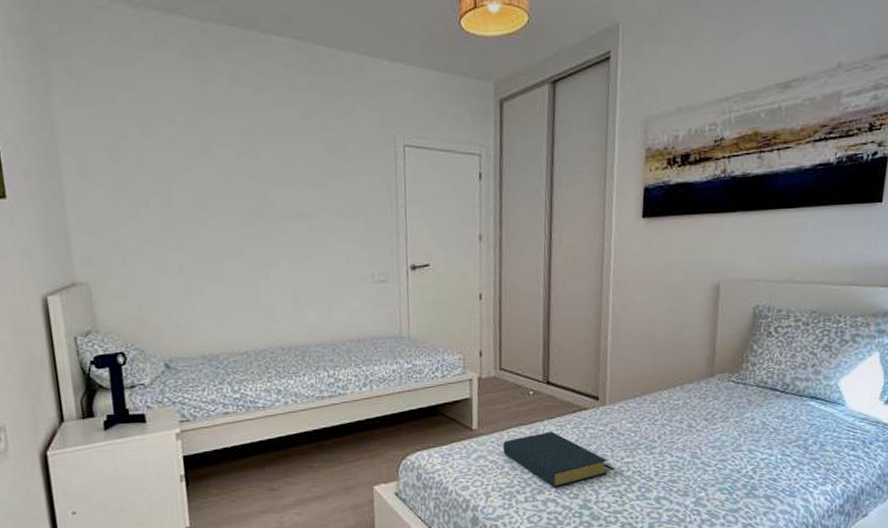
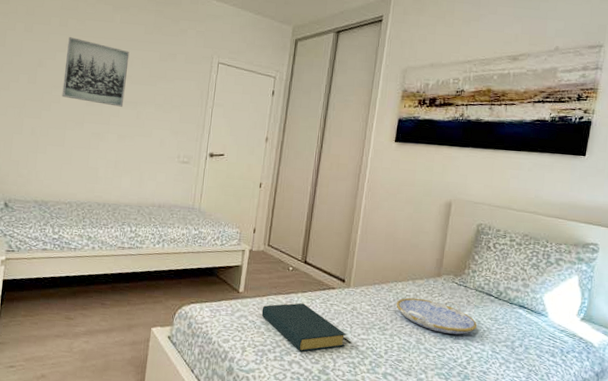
wall art: none [202,137,291,222] -> present [62,37,130,107]
serving tray: none [663,403,762,442] -> present [396,297,477,335]

